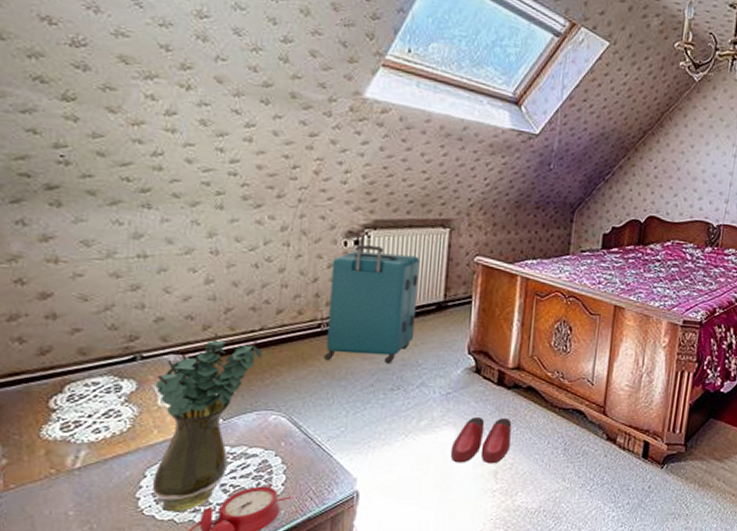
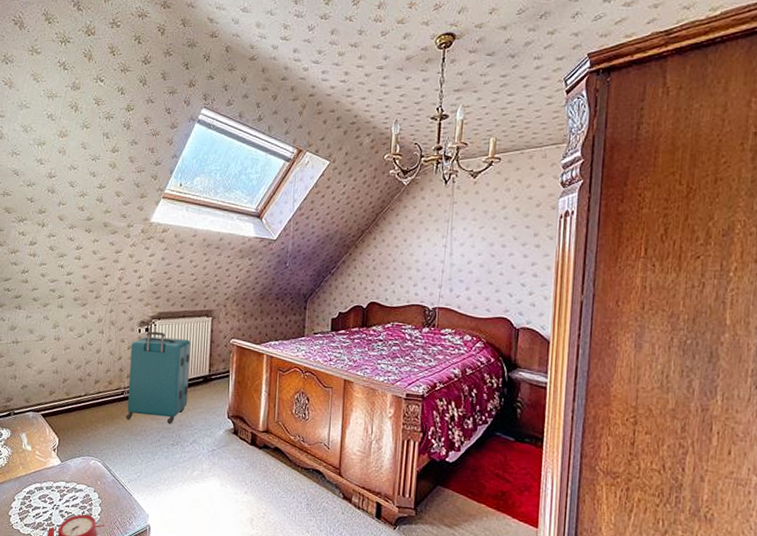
vase: present [152,333,262,512] -> none [18,397,86,529]
slippers: present [451,417,512,464] -> none [217,471,263,512]

